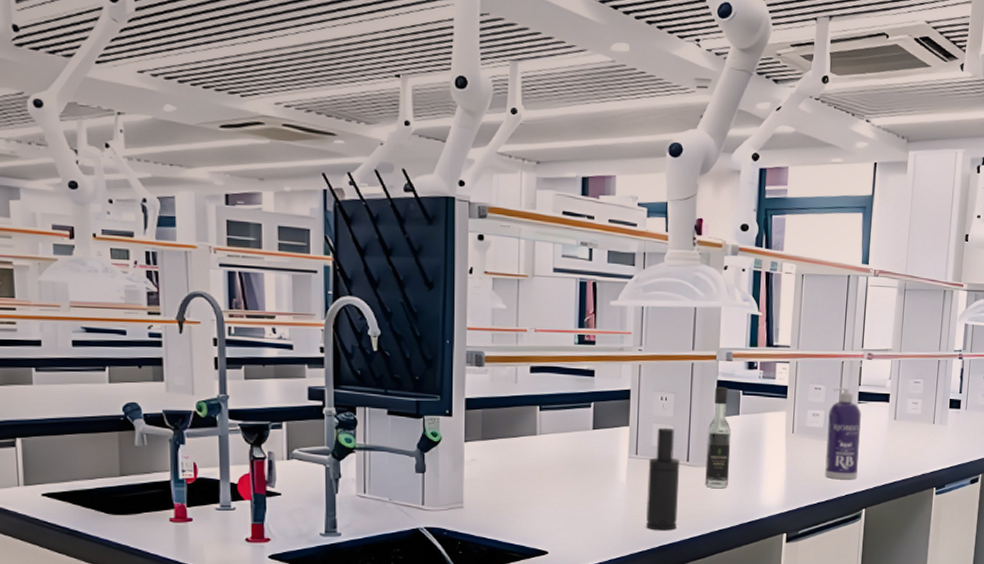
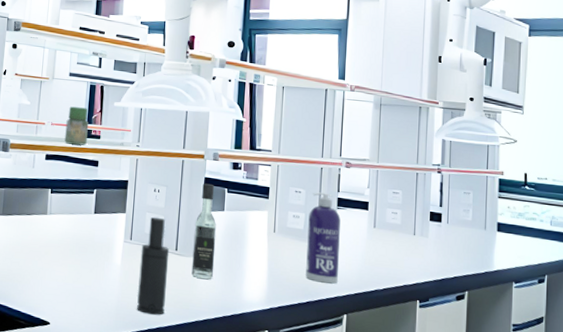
jar: none [552,308,580,353] -> present [64,106,88,146]

